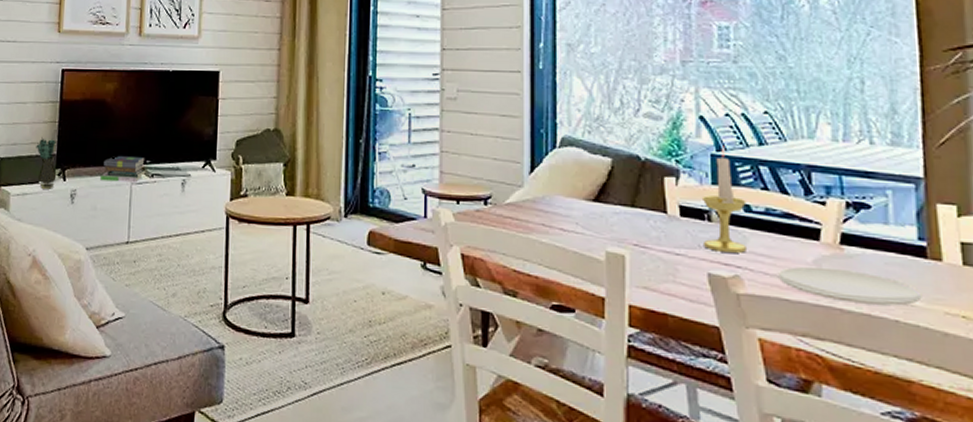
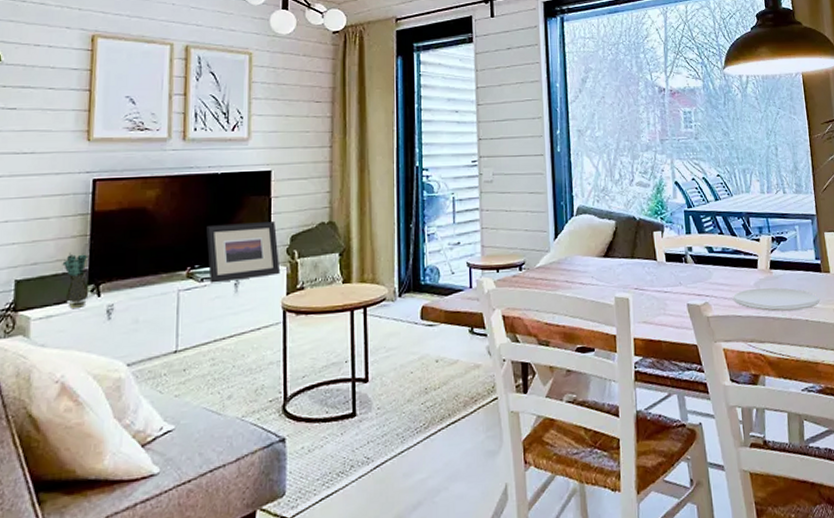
books: present [100,156,146,183] -> none [142,263,195,292]
picture frame: none [157,122,225,180] -> present [206,221,281,283]
candlestick: present [701,145,747,253] -> none [679,203,712,286]

